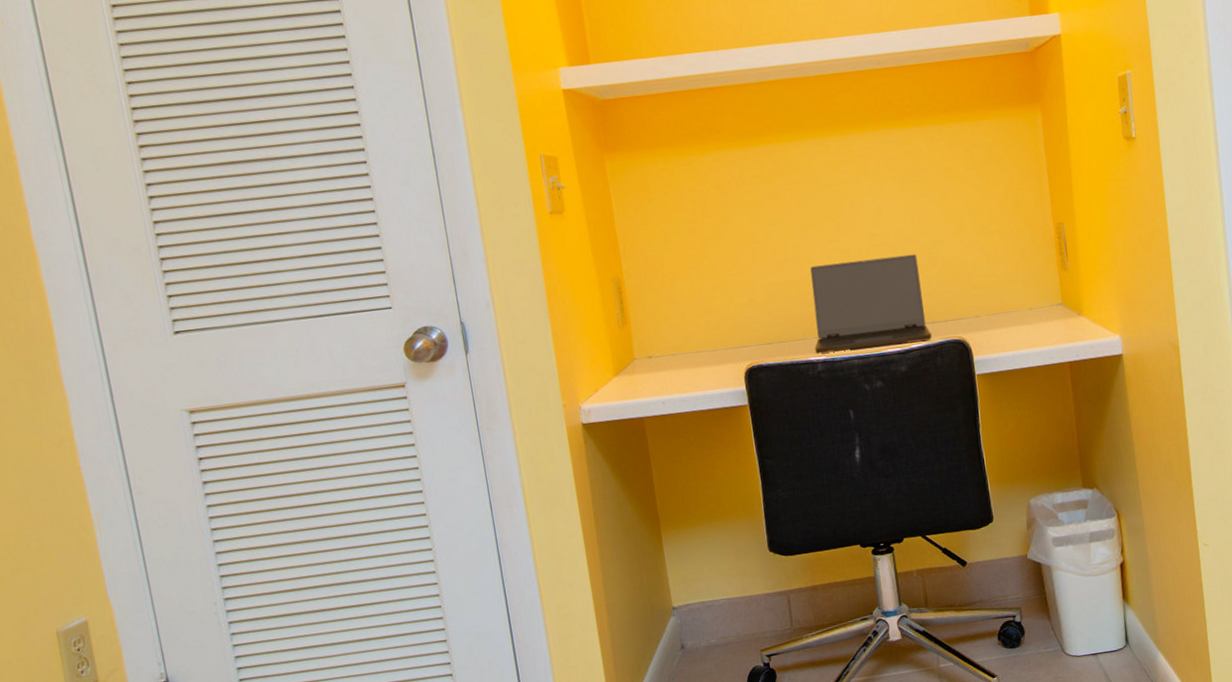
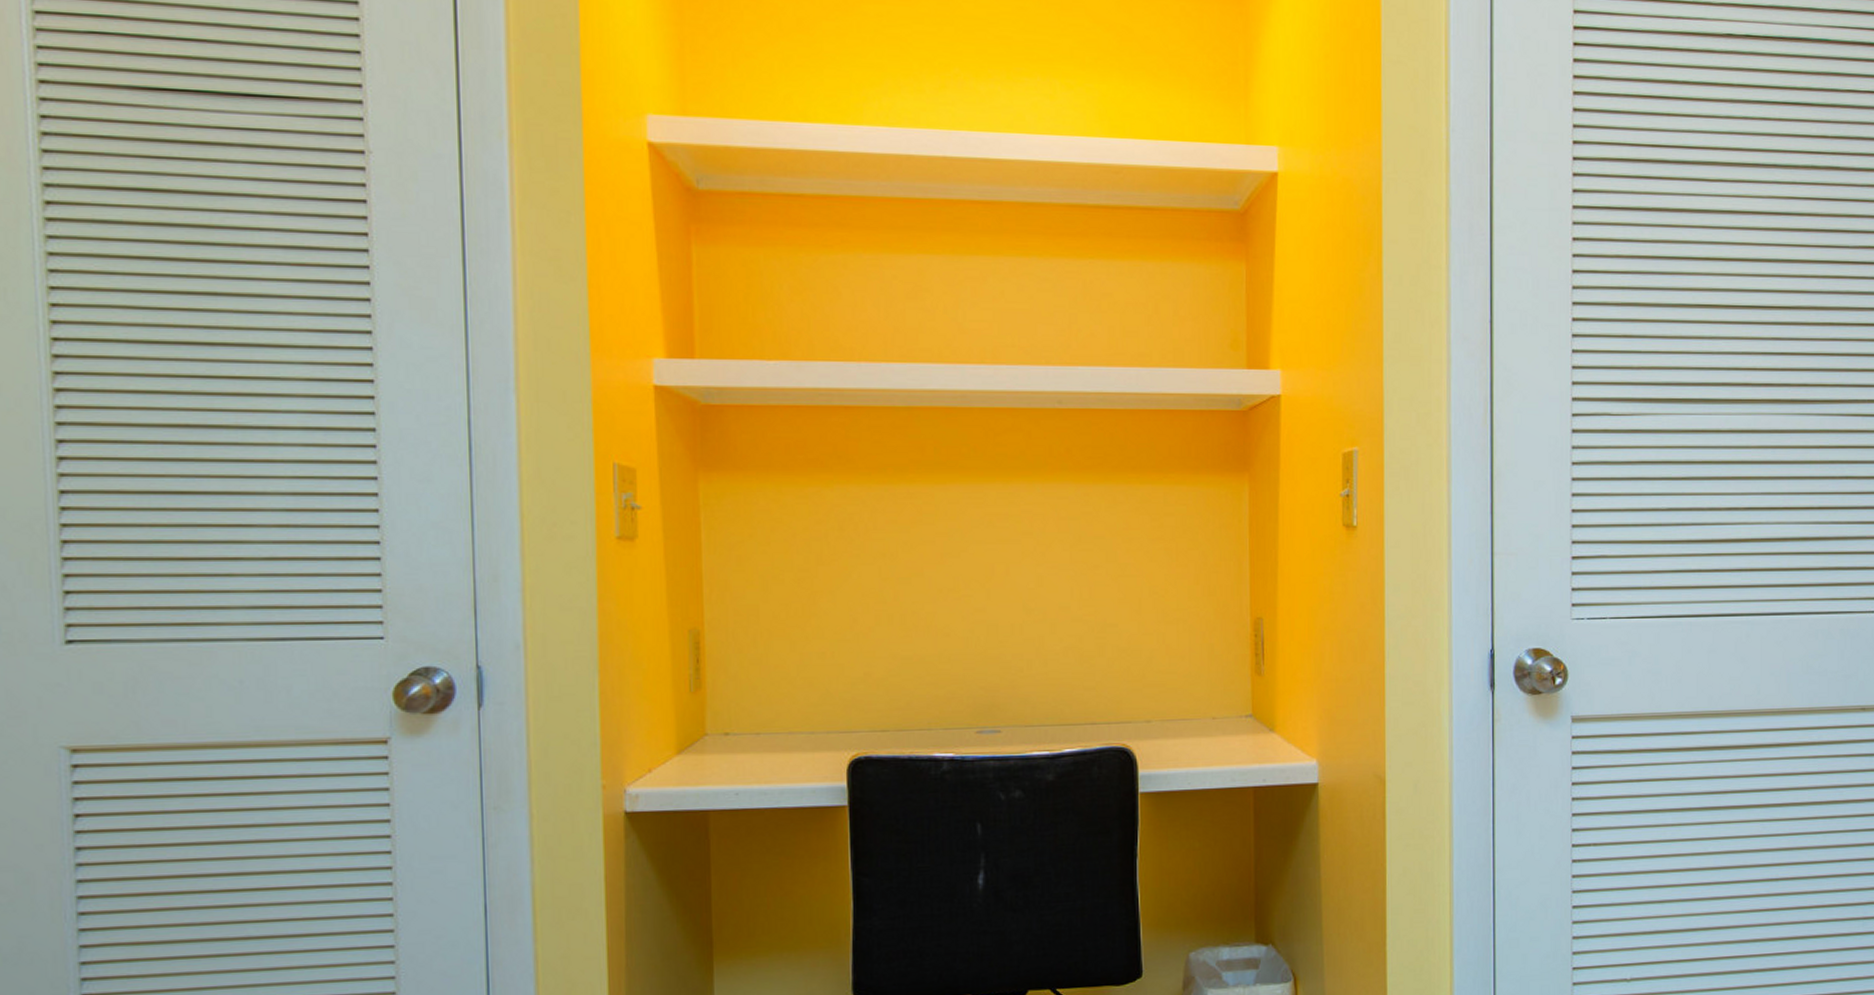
laptop: present [810,254,932,354] -> none [941,637,1089,749]

